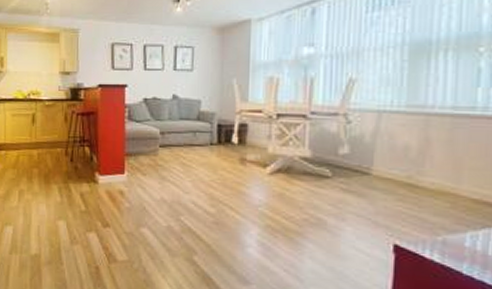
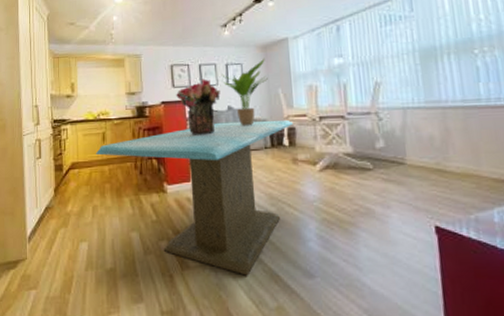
dining table: none [23,112,246,276] -> present [95,120,294,276]
bouquet: none [115,61,166,125] -> present [176,79,220,135]
potted plant: none [169,41,222,119] -> present [222,58,268,127]

